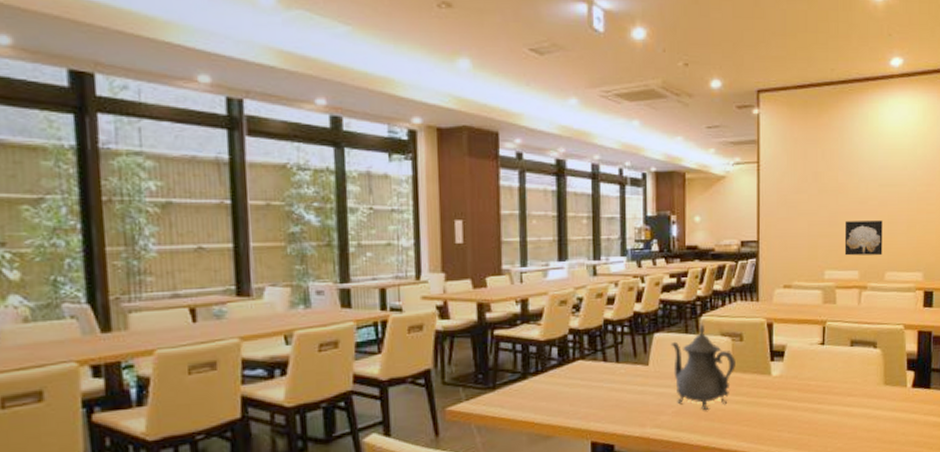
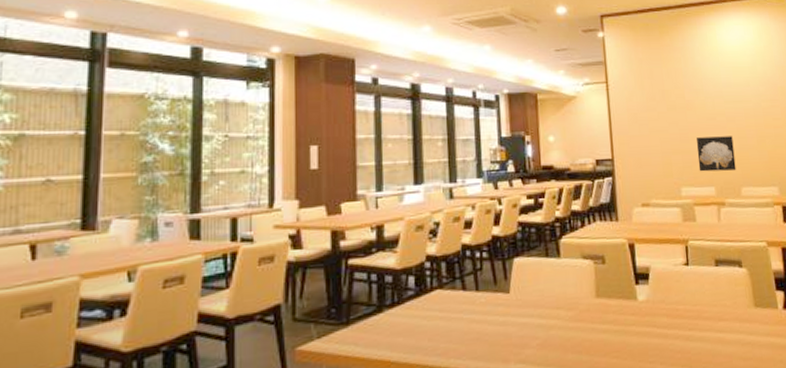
teapot: present [670,323,736,410] -> none [531,245,600,341]

